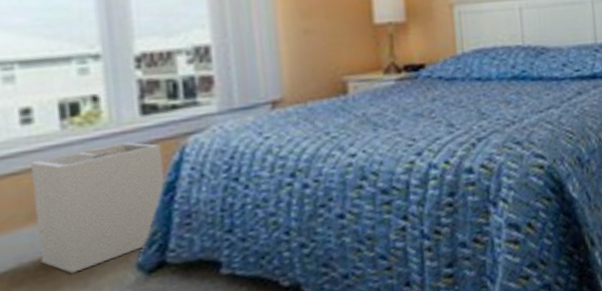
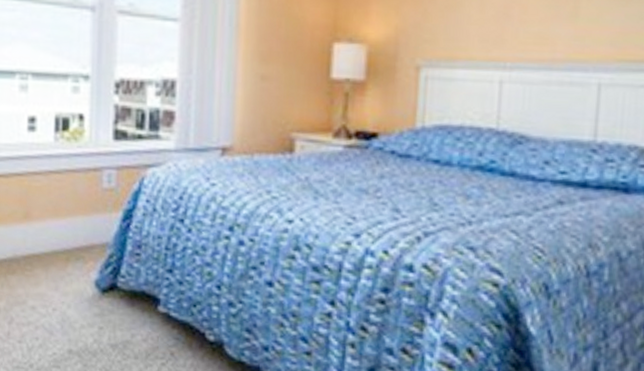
laundry hamper: present [30,142,166,273] -> none [29,164,125,275]

